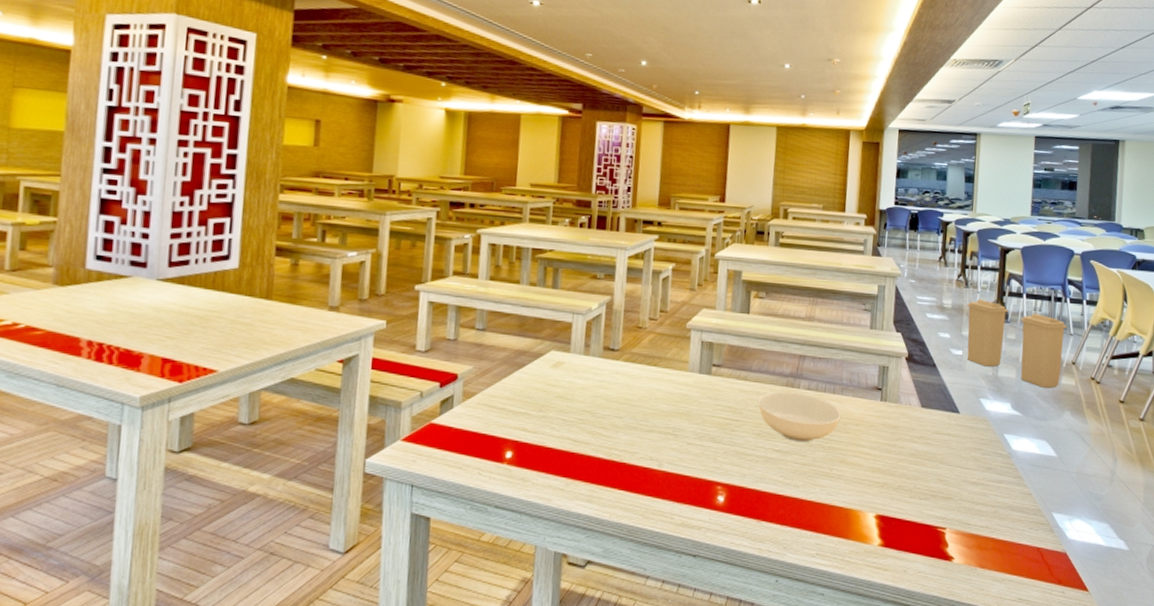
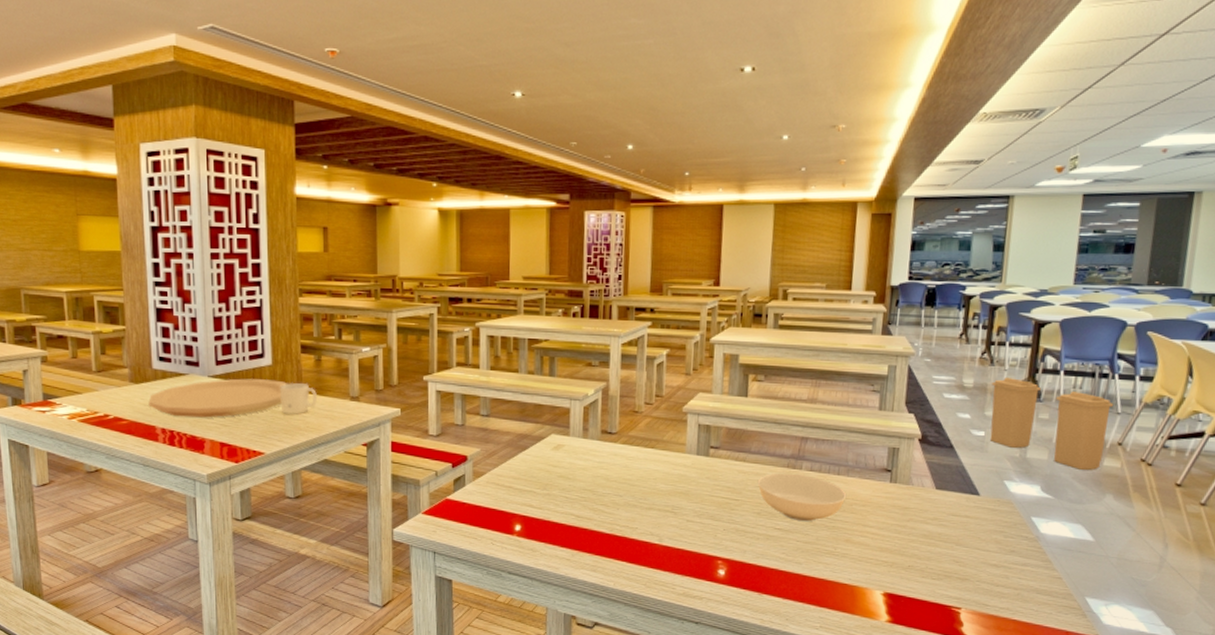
tray: none [74,283,256,329] -> present [148,378,288,418]
mug: none [243,289,291,327] -> present [280,383,318,416]

